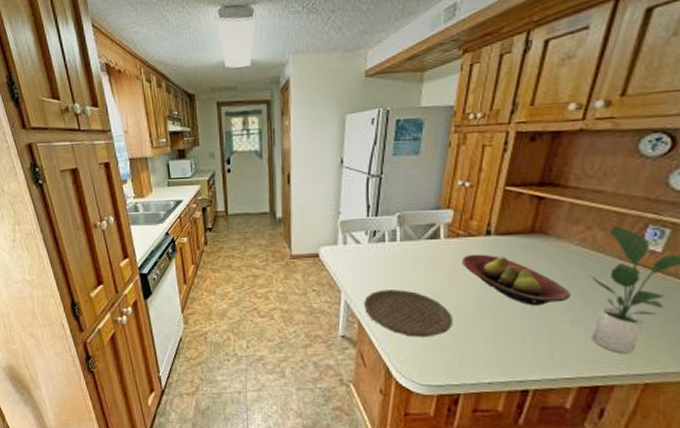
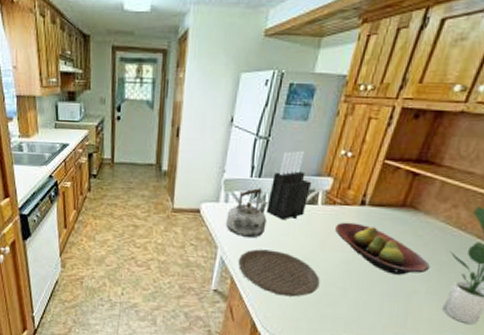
kettle: none [347,226,389,279] -> present [226,187,269,238]
knife block: none [387,185,432,258] -> present [266,150,312,221]

